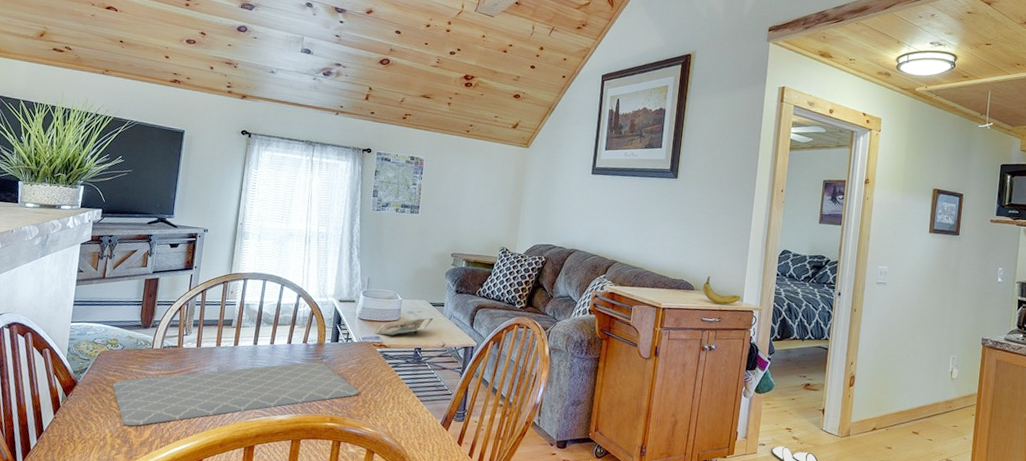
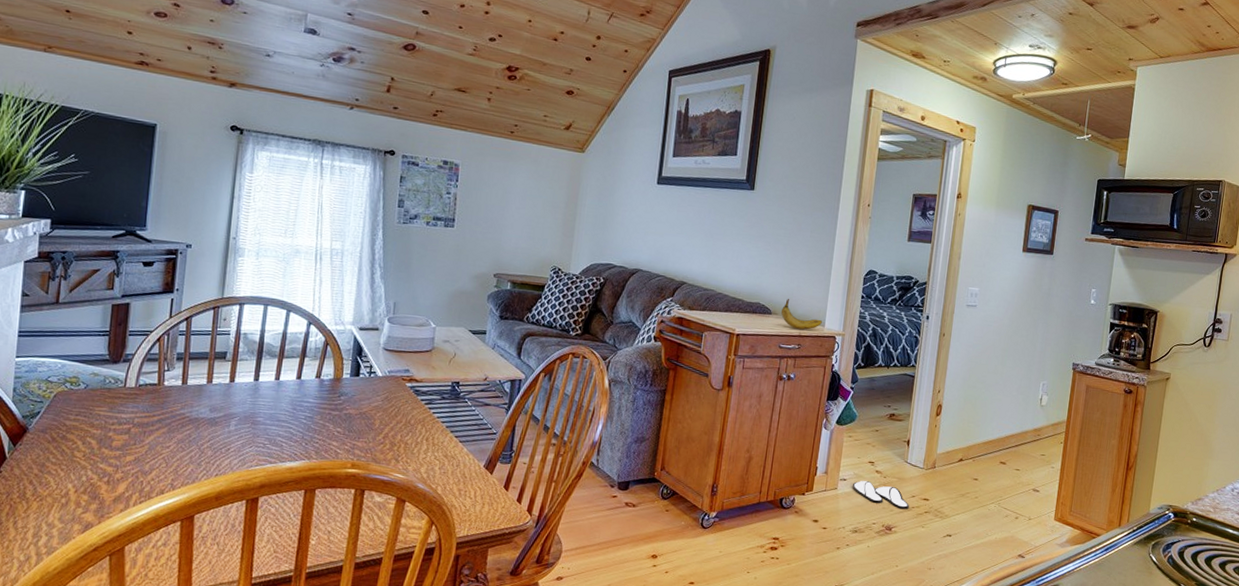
placemat: present [112,361,359,427] -> none [74,399,386,480]
magazine: present [375,318,434,335] -> none [404,347,475,368]

